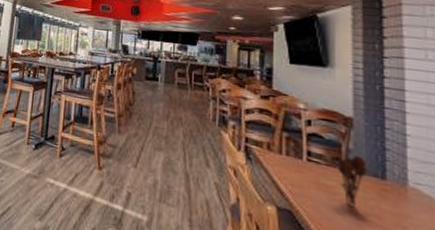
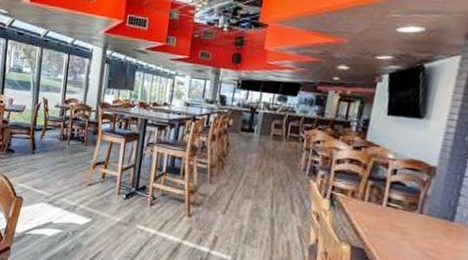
utensil holder: present [338,155,368,207] -> none [412,200,440,244]

